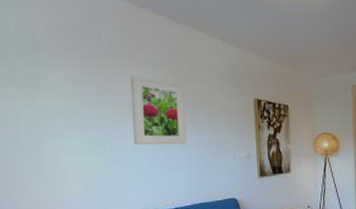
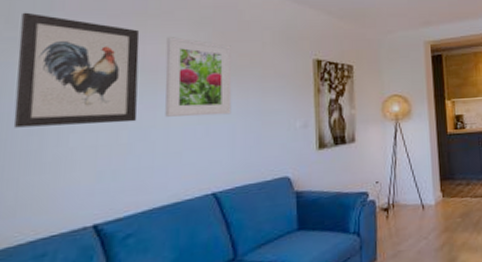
wall art: none [13,51,112,149] -> present [13,12,140,128]

